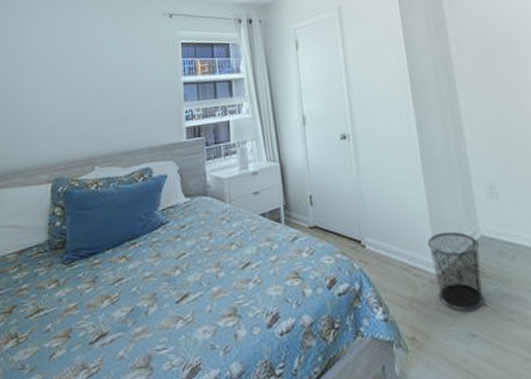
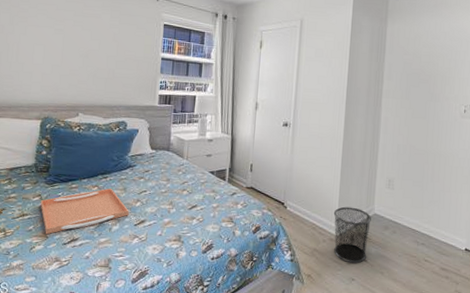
serving tray: none [58,256,167,334] -> present [40,188,129,235]

